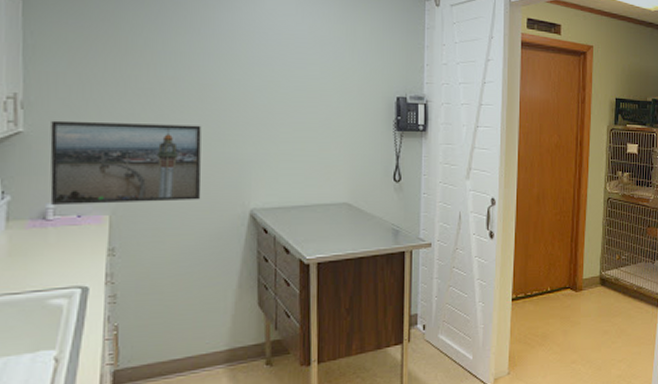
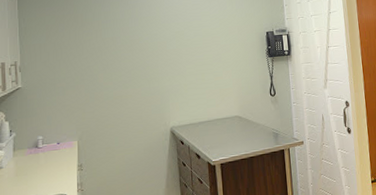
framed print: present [50,120,202,206] -> none [38,69,137,138]

